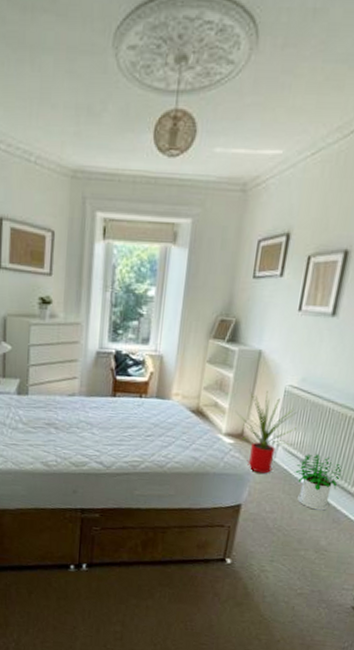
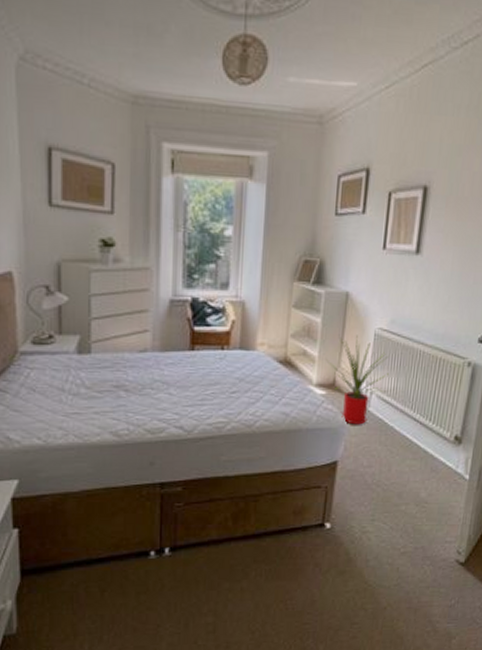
potted plant: present [295,453,343,511] -> none [390,400,438,460]

